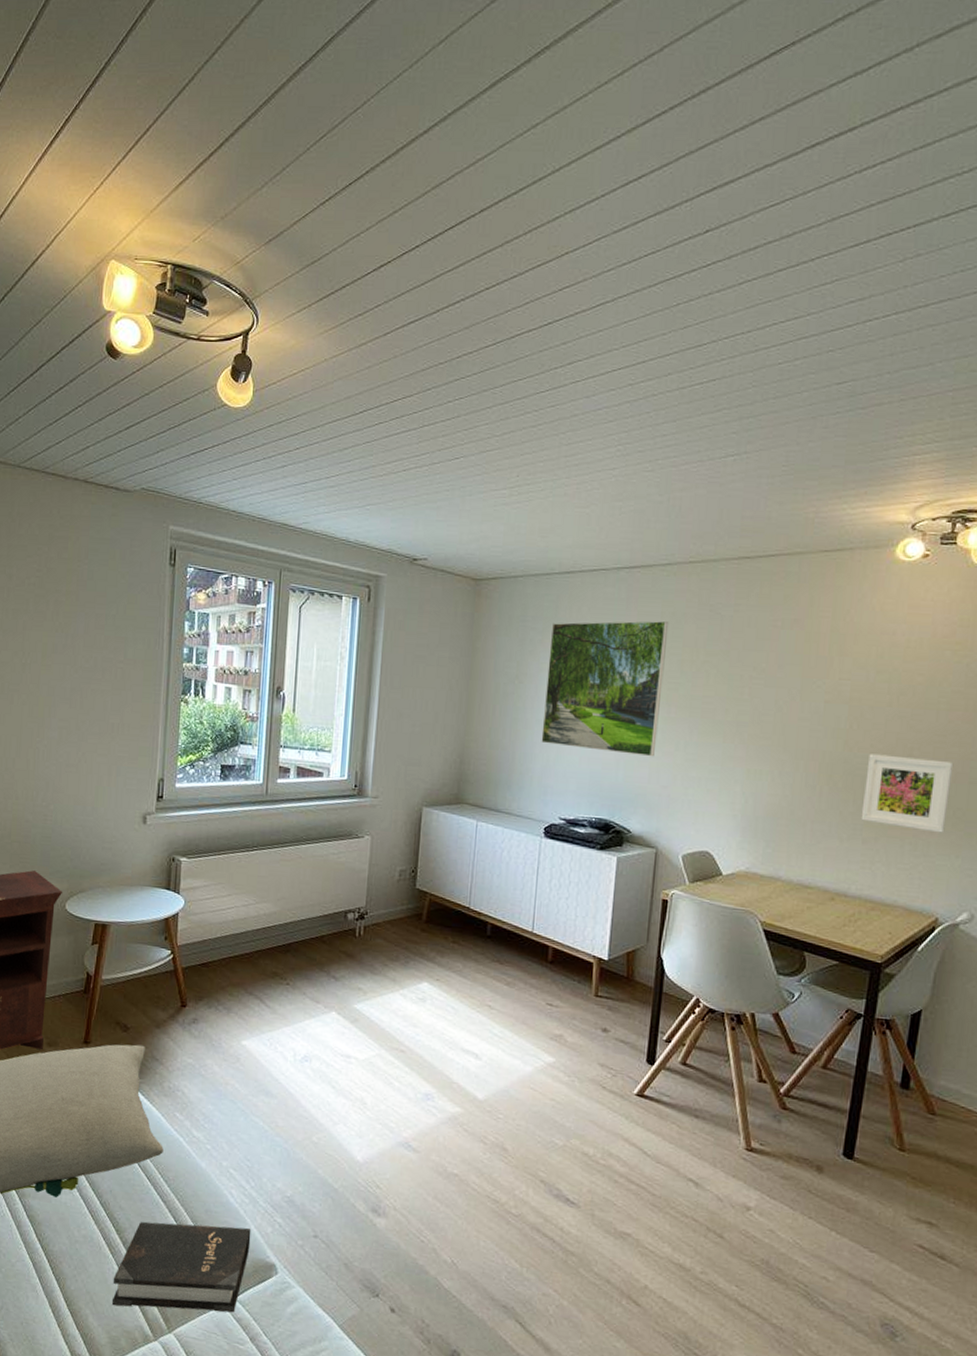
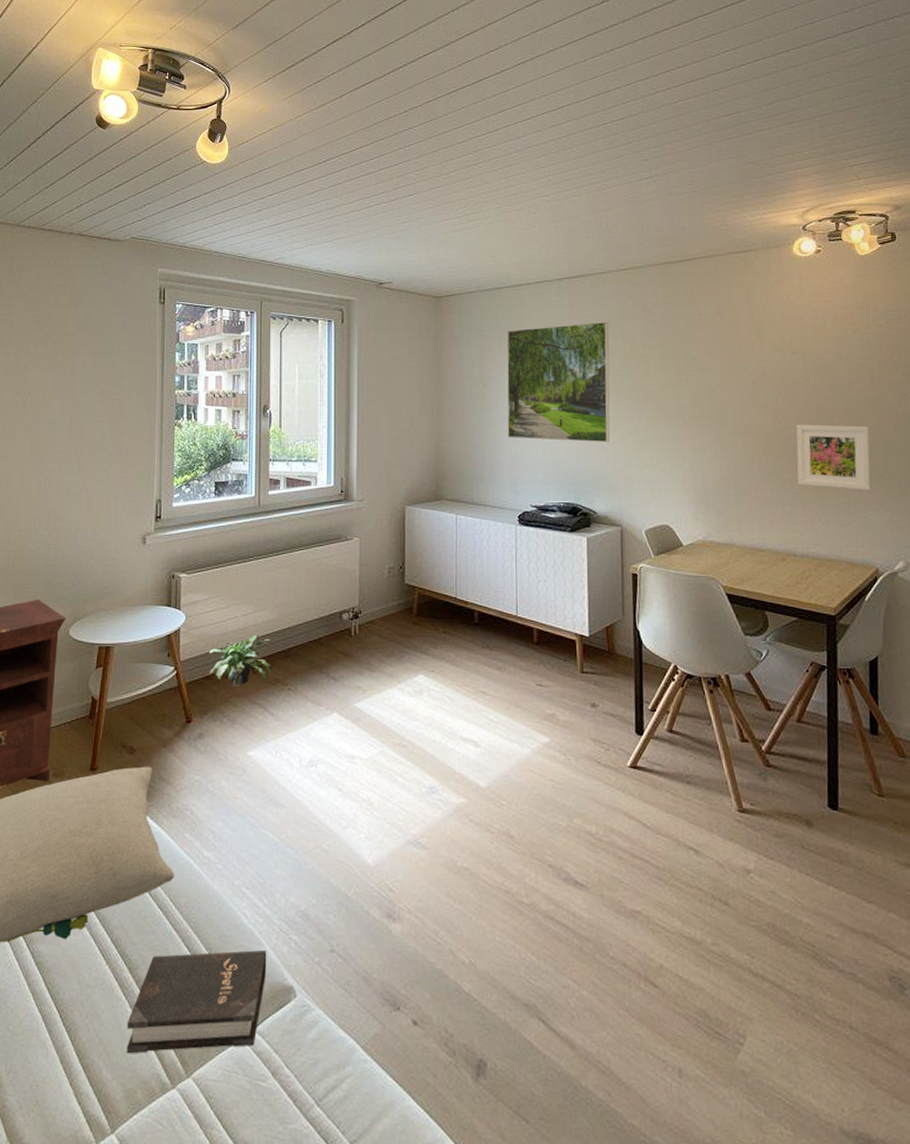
potted plant: none [207,925,272,976] -> present [210,634,272,686]

